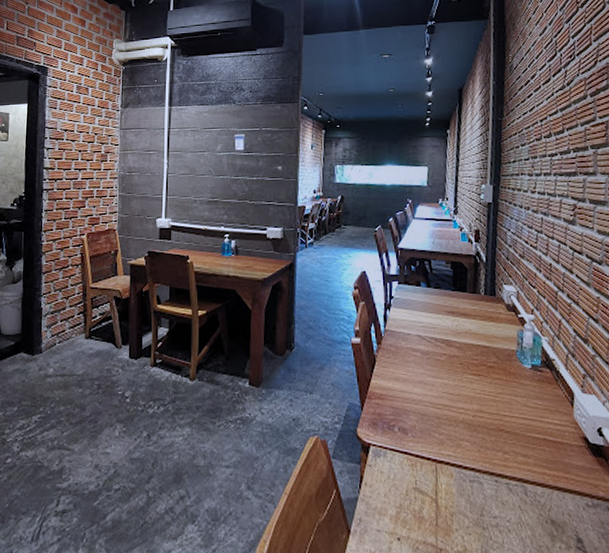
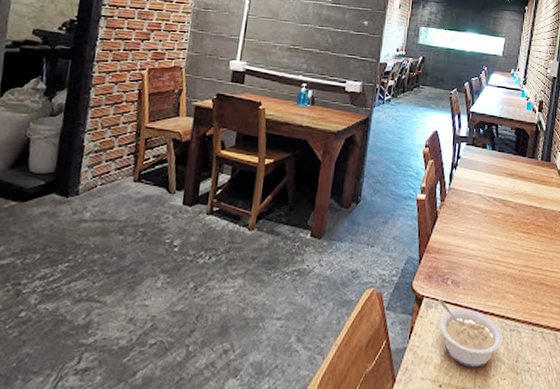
legume: none [385,446,463,521] -> present [437,298,503,368]

